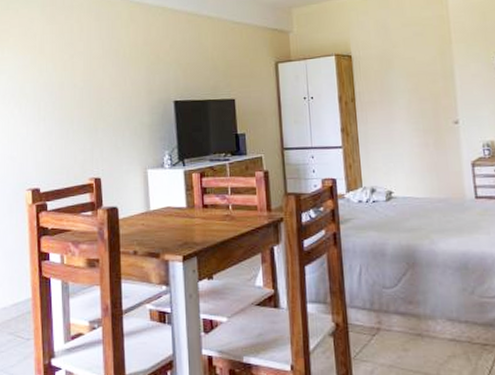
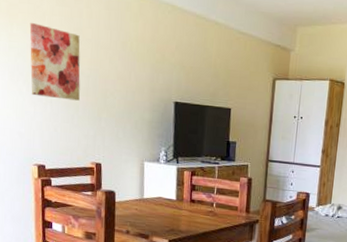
wall art: none [20,44,74,116] -> present [29,22,81,101]

